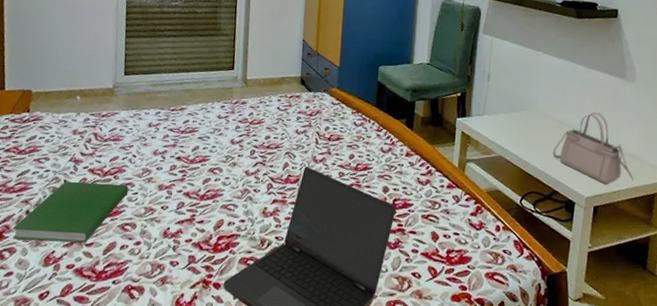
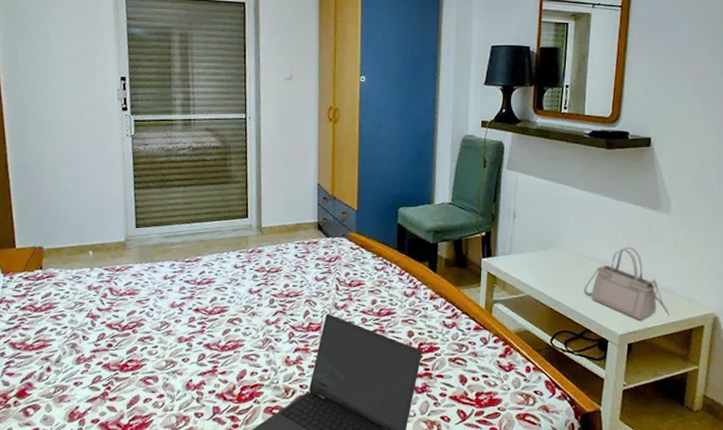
hardcover book: present [12,181,129,243] -> none [34,337,148,398]

